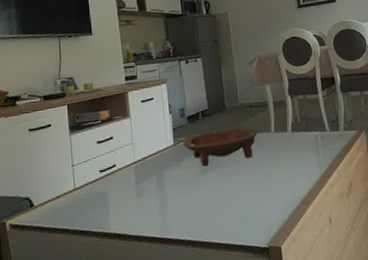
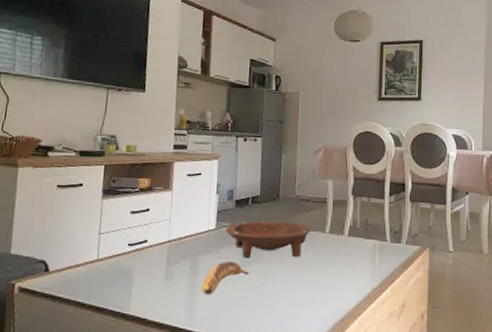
banana: none [170,170,210,204] -> present [201,261,249,295]

